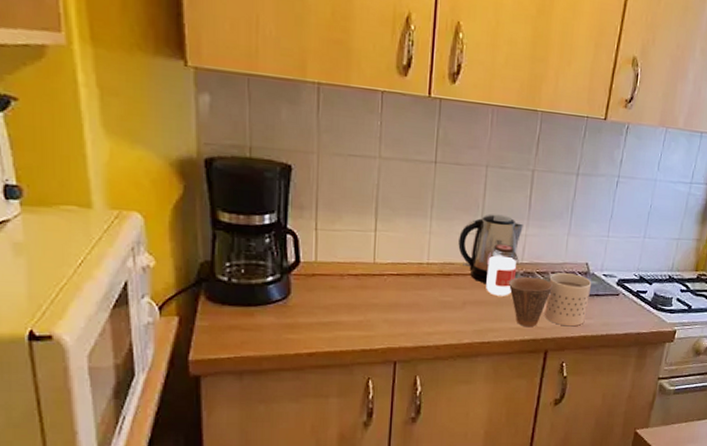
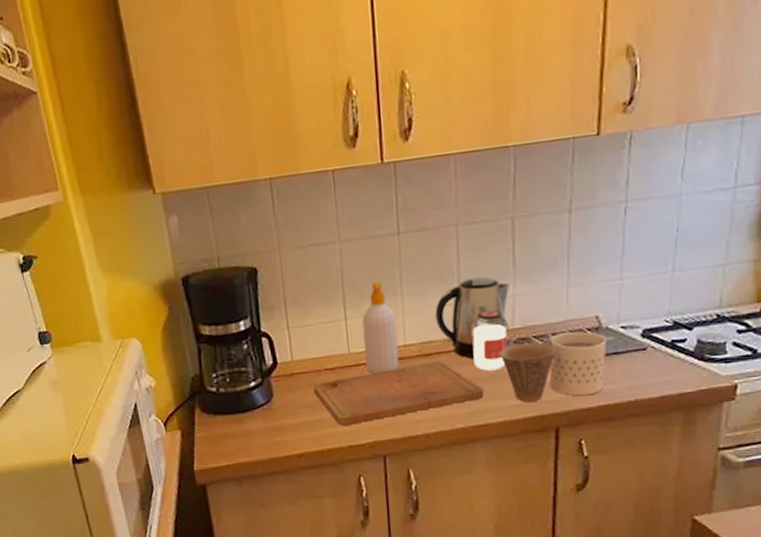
cutting board: none [334,281,491,330] -> present [314,361,484,425]
soap bottle: none [389,202,423,286] -> present [362,282,399,374]

